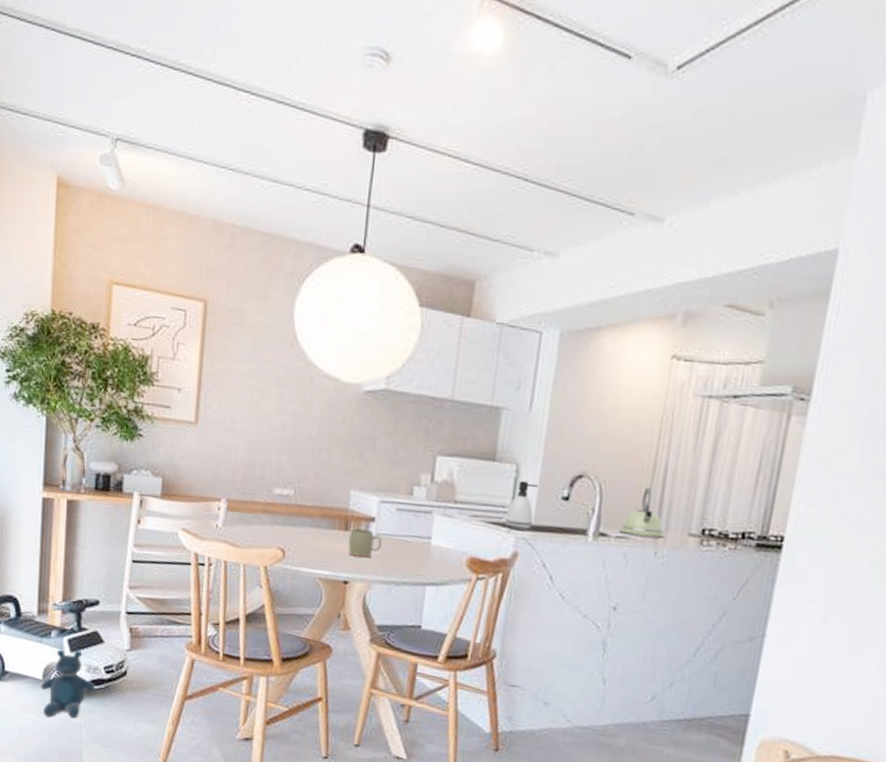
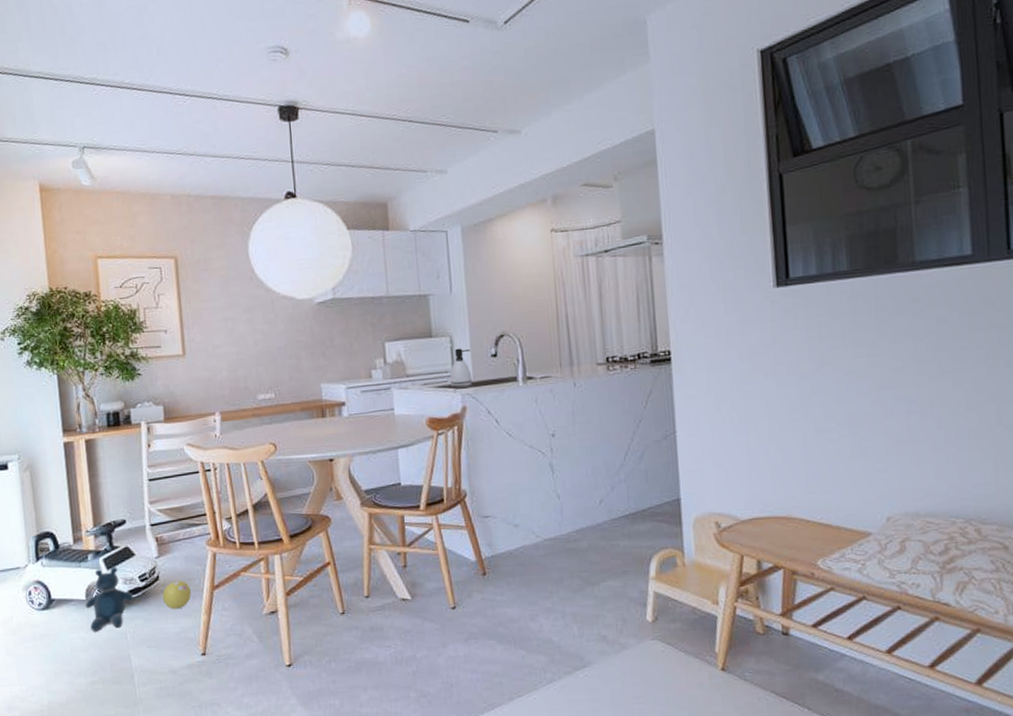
toy ball: none [127,680,160,713] -> present [162,580,191,609]
mug: present [348,528,382,558] -> none [327,413,355,437]
kettle: present [620,486,665,538] -> none [543,333,578,374]

